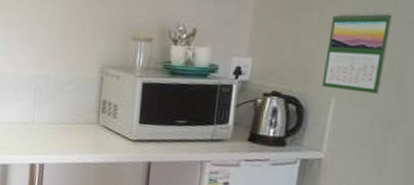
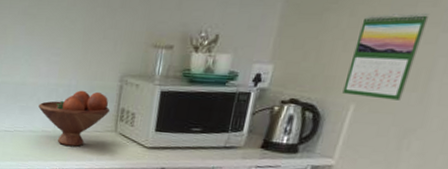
fruit bowl: none [16,81,92,139] -> present [38,90,110,147]

